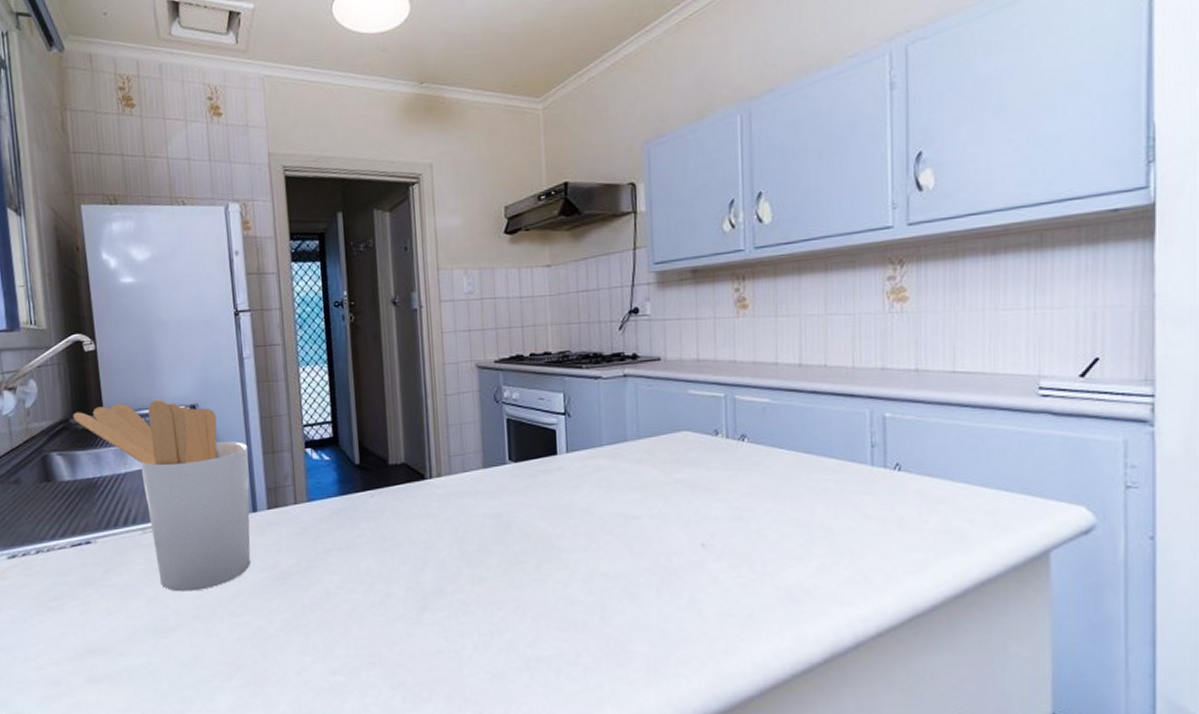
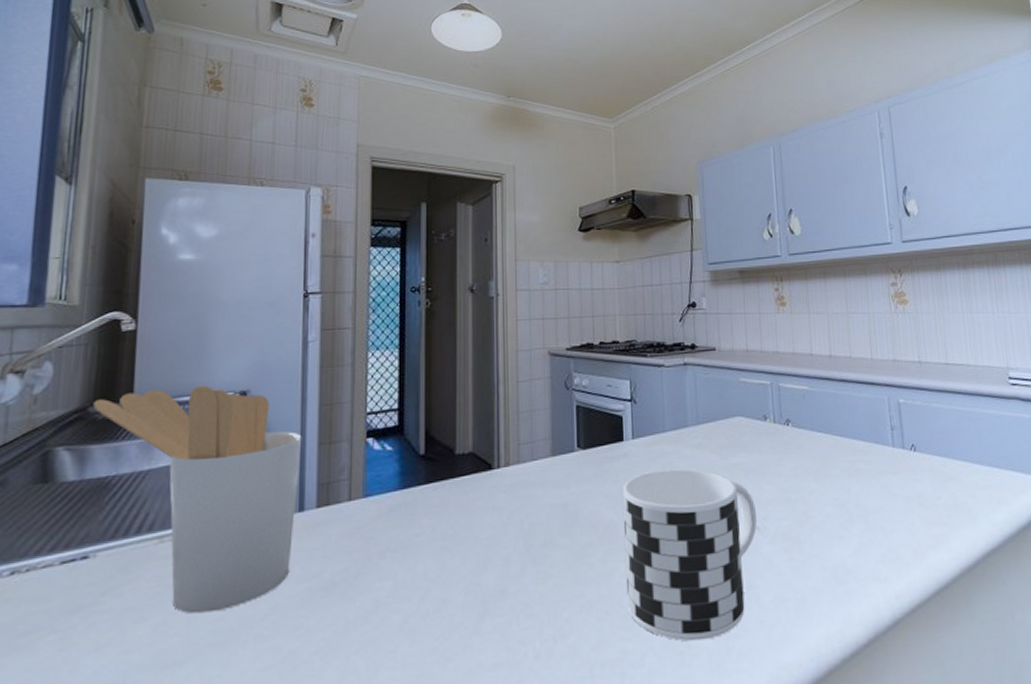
cup: none [557,483,703,646] -> present [623,468,758,642]

